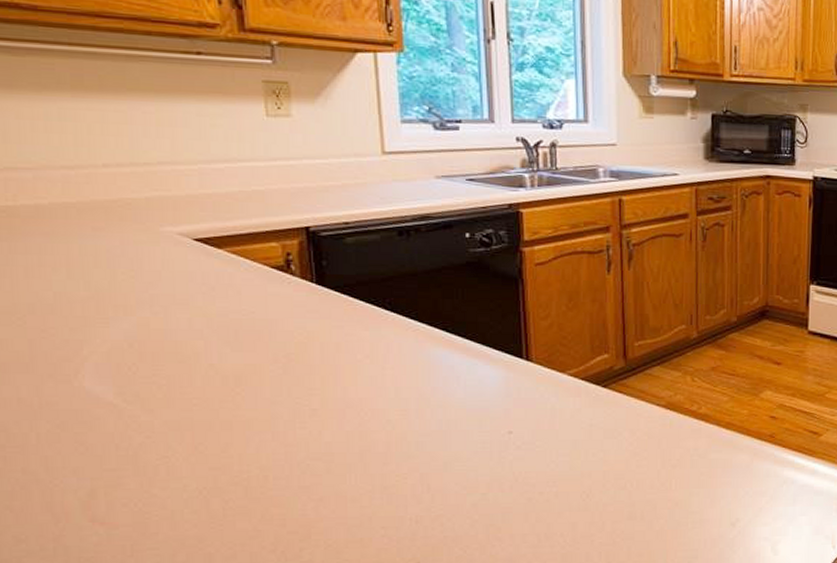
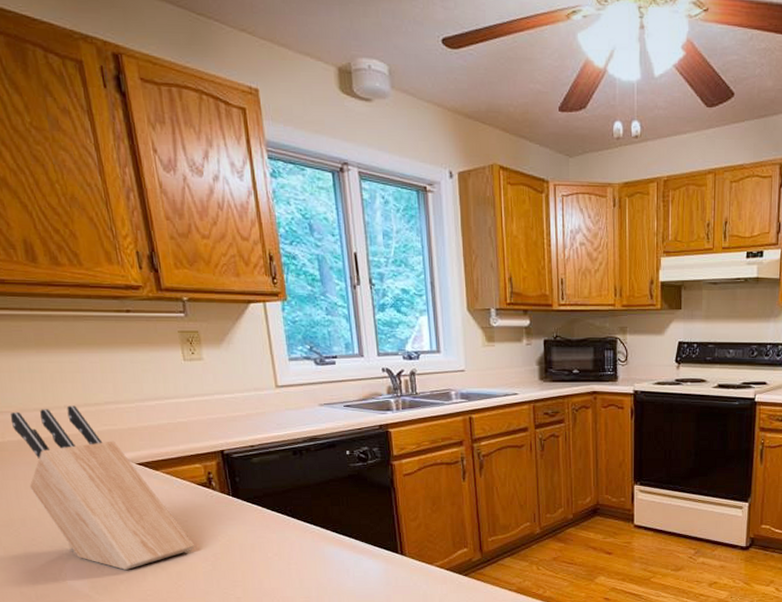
knife block: none [27,164,262,372] -> present [10,405,195,570]

